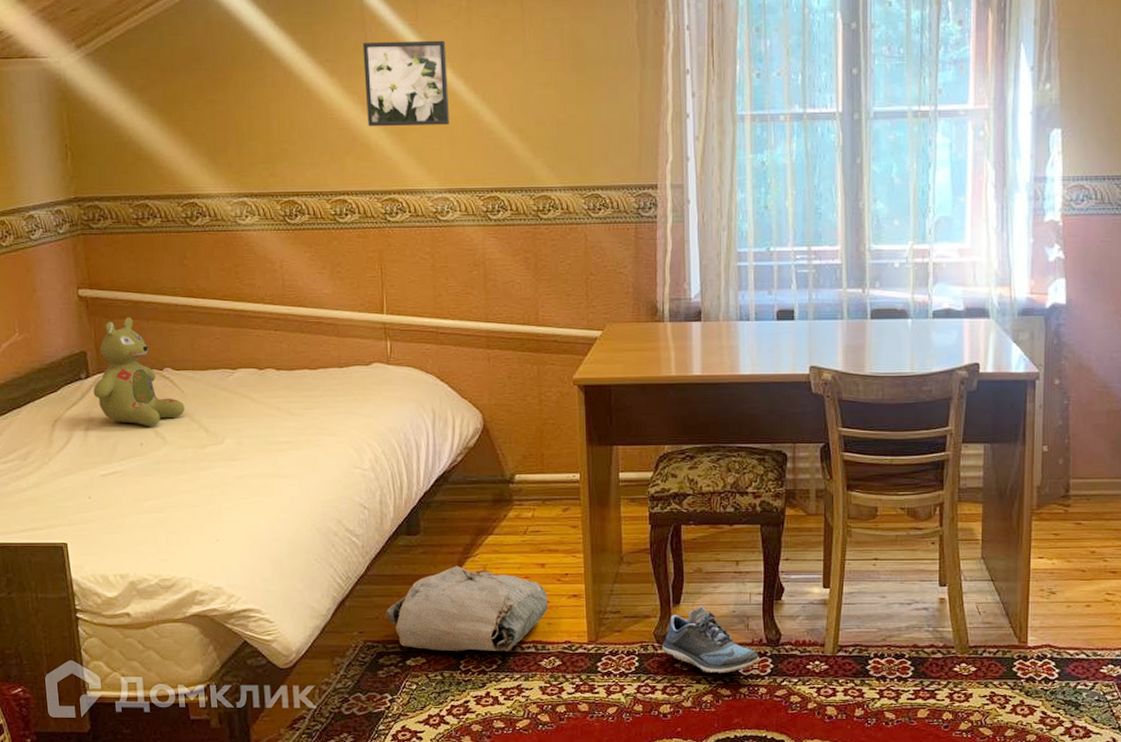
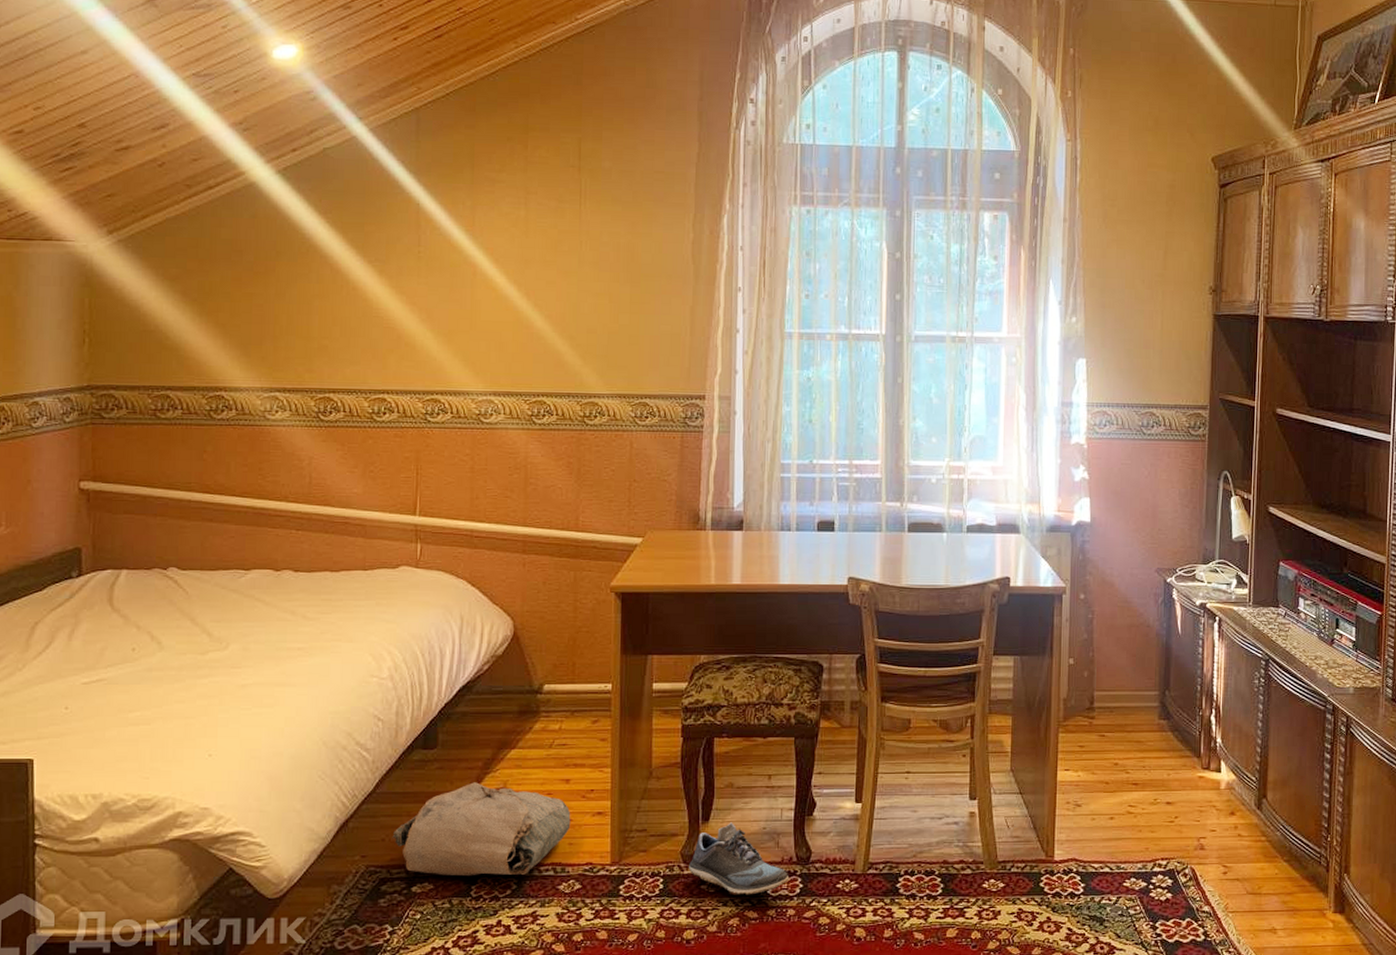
stuffed bear: present [93,317,185,426] -> none [84,512,188,630]
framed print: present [362,40,449,126] -> none [414,244,501,329]

